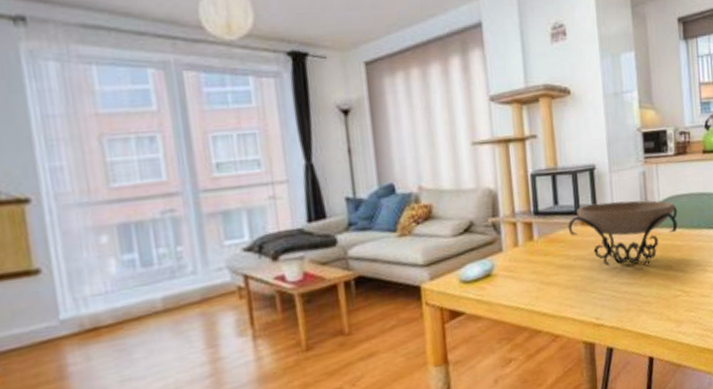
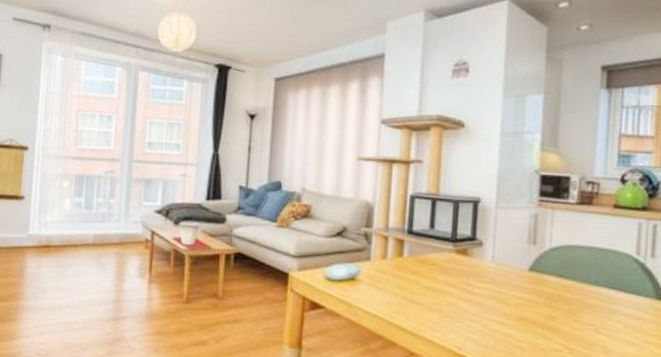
decorative bowl: present [568,200,678,267] -> none [441,235,572,310]

